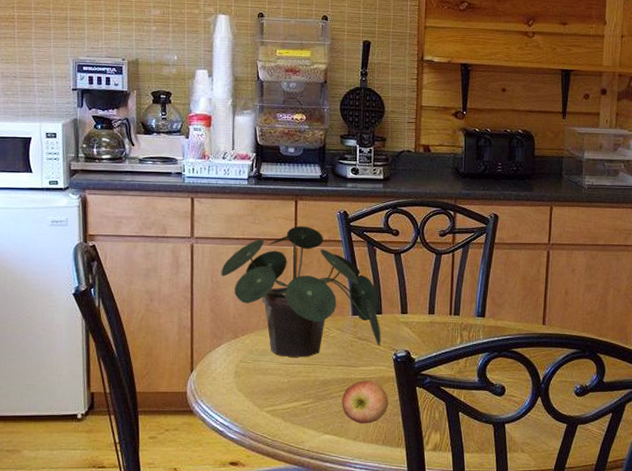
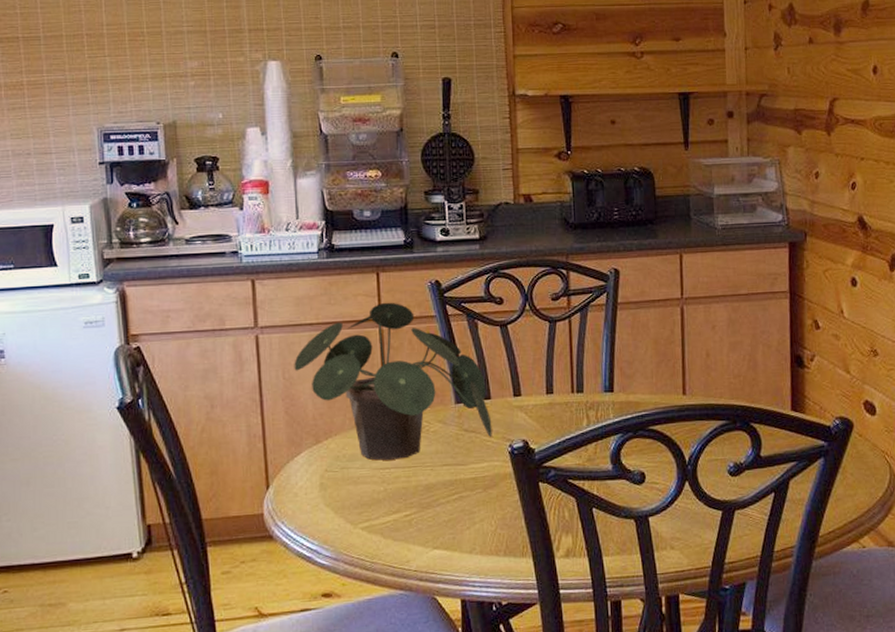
apple: present [342,380,388,424] -> none [451,480,507,533]

